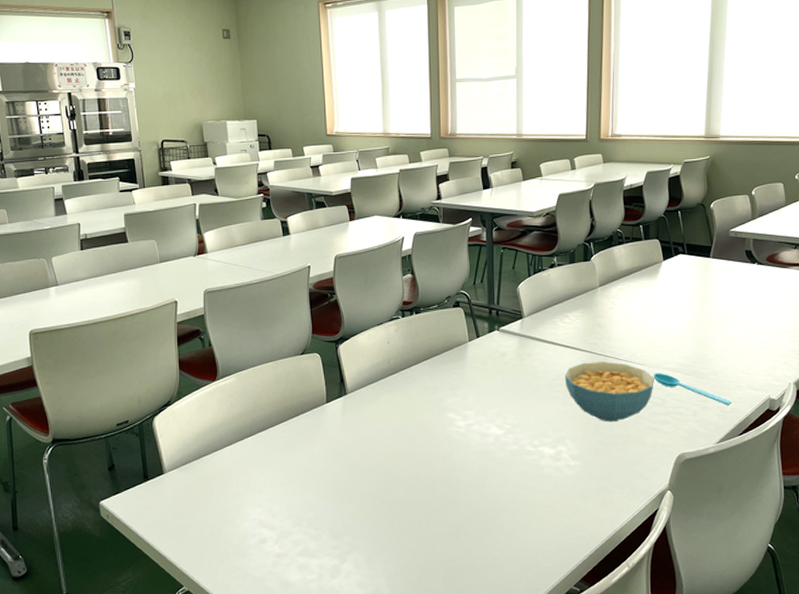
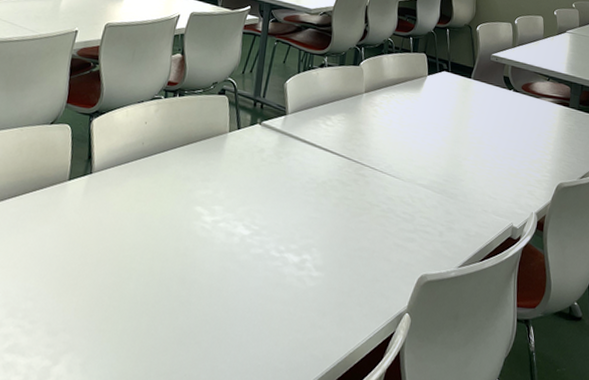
cereal bowl: present [564,362,655,422] -> none [319,168,407,235]
spoon: present [653,373,733,406] -> none [405,187,478,229]

